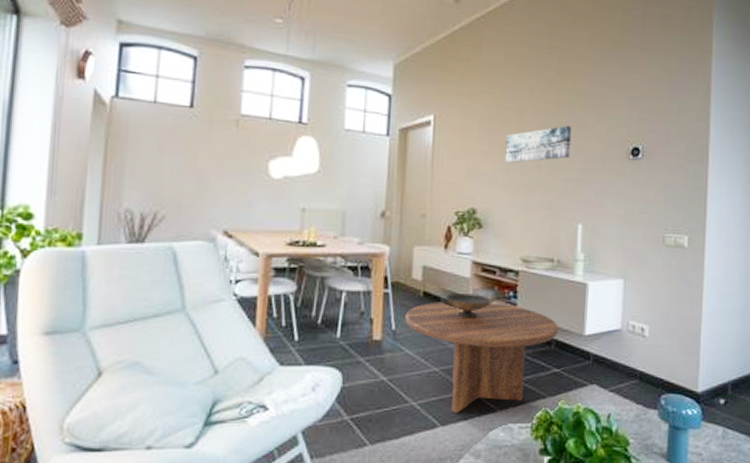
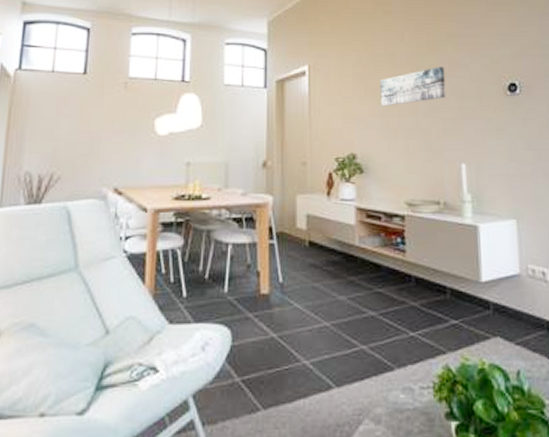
coffee table: present [405,302,558,413] -> none [292,250,452,373]
decorative bowl: present [441,293,496,318] -> none [327,241,383,268]

